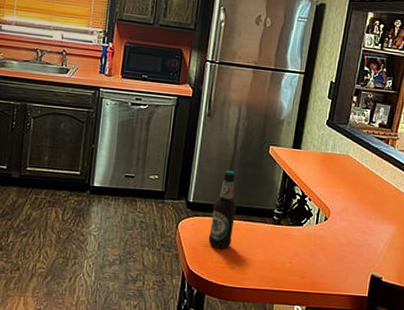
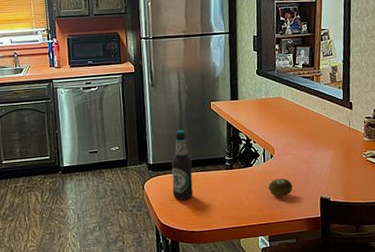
fruit: none [315,245,343,266] -> present [268,178,293,197]

